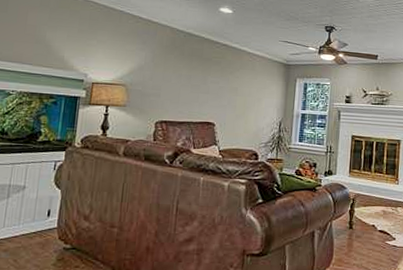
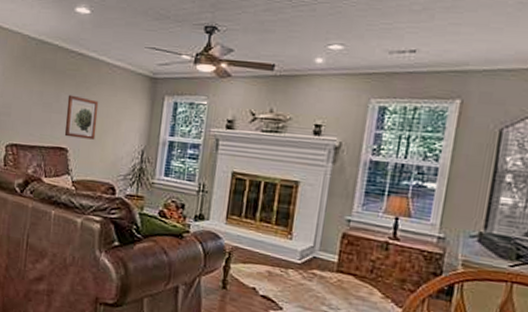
wall art: none [211,78,242,115] -> present [64,94,99,140]

